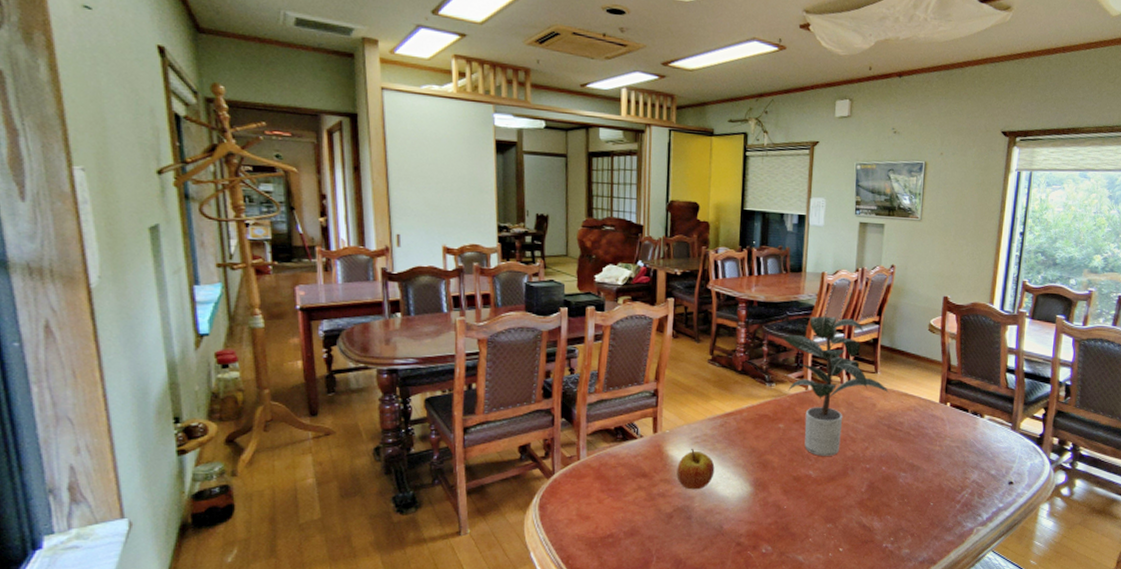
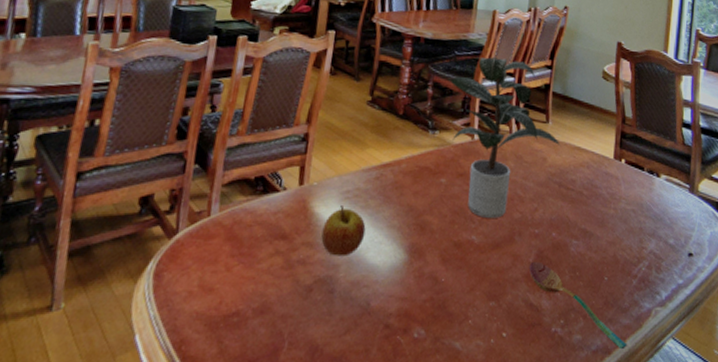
soupspoon: none [861,491,951,561] -> present [529,261,628,350]

